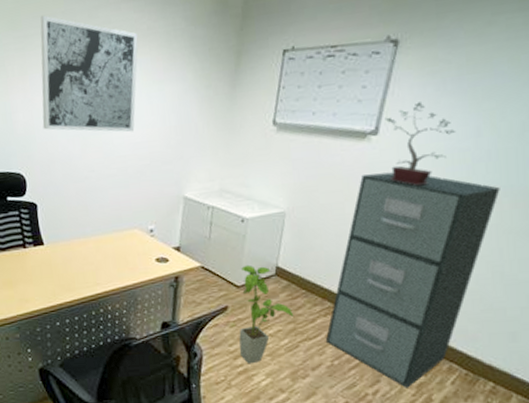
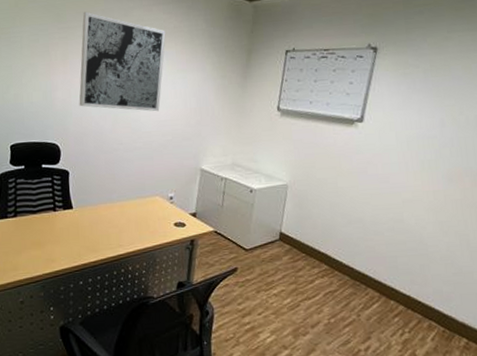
house plant: present [239,264,294,364] -> none [247,230,296,322]
filing cabinet: present [325,172,500,388] -> none [322,153,462,344]
potted plant: present [384,102,456,187] -> none [368,97,425,166]

